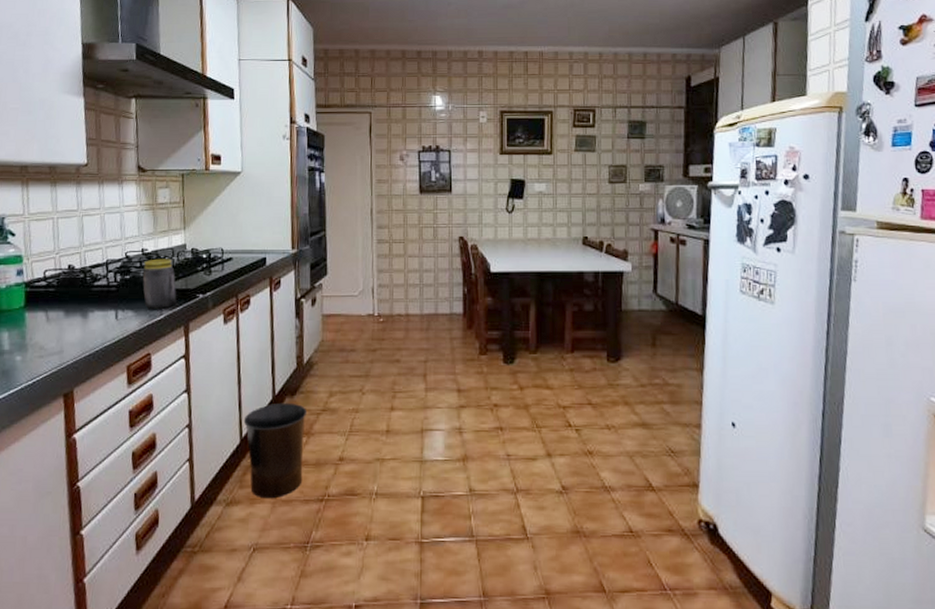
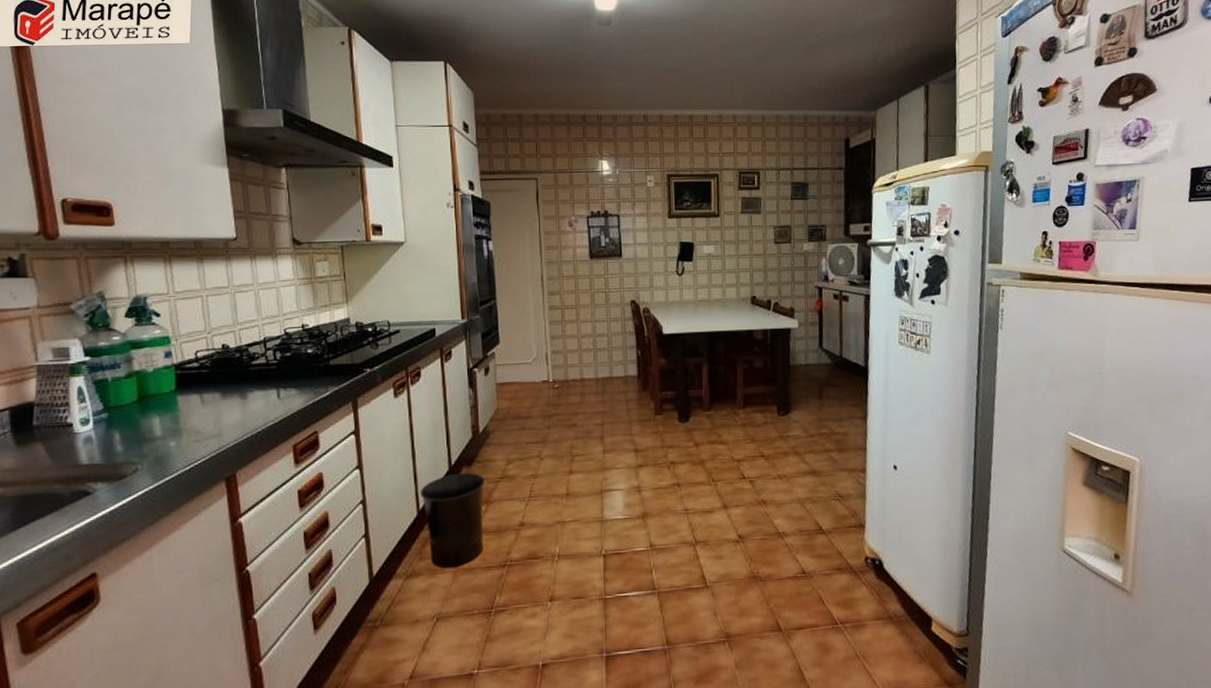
jar: present [142,259,177,309] -> none [304,333,343,386]

